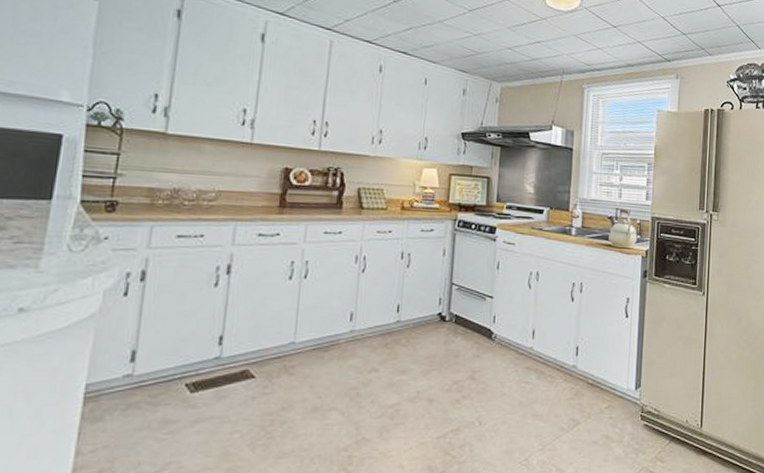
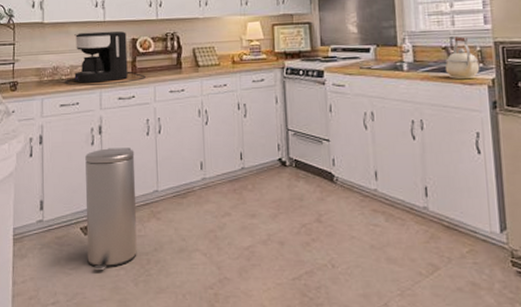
coffee maker: none [187,152,296,218] -> present [65,31,146,86]
pedal bin: none [190,291,271,435] -> present [85,147,137,271]

